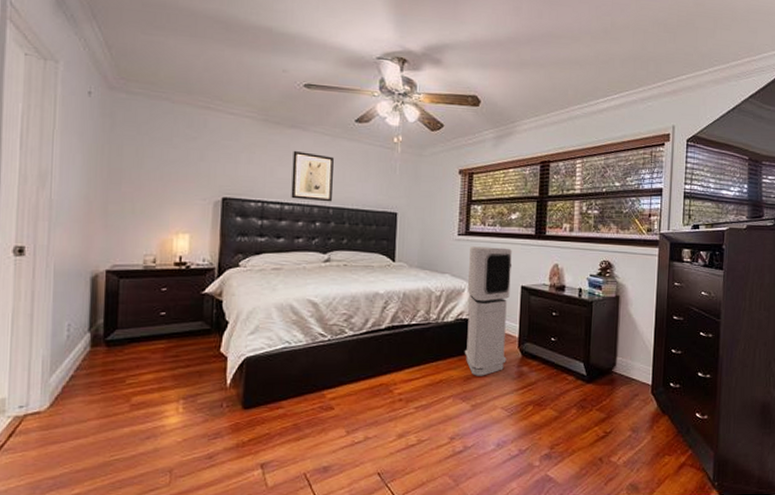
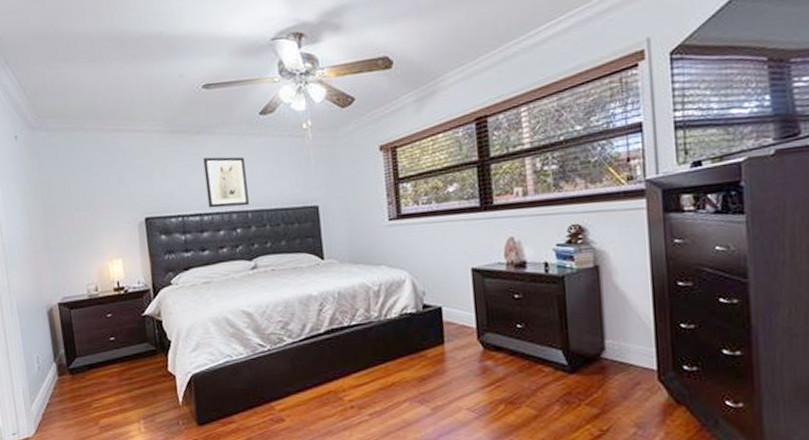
air purifier: present [465,246,513,376] -> none [405,227,466,376]

